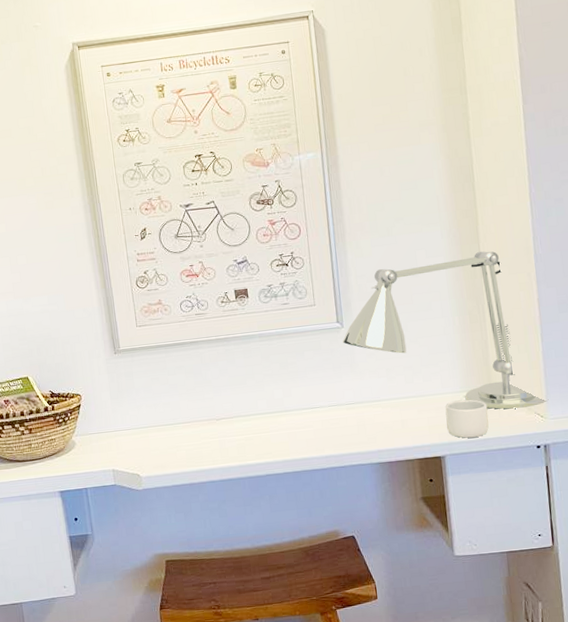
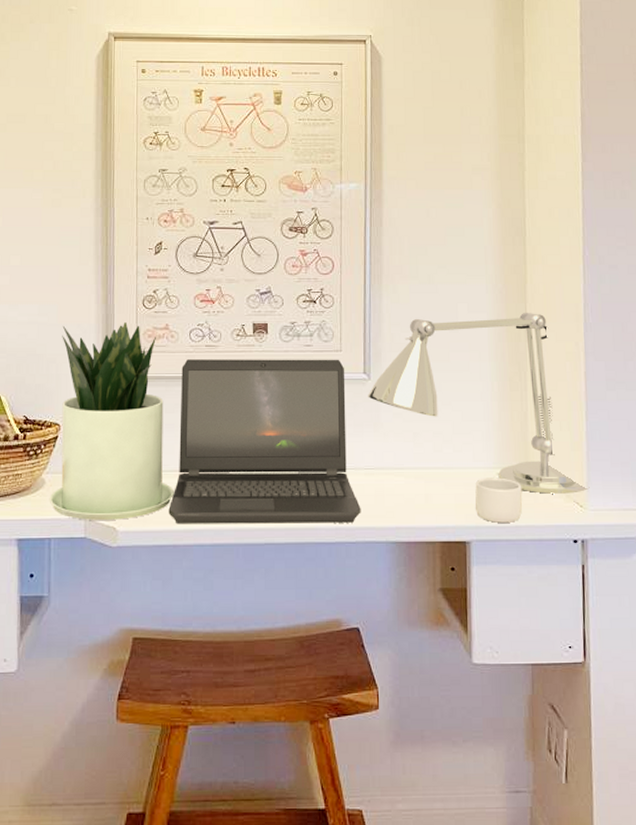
planter: none [70,302,184,471] -> present [49,322,174,520]
laptop computer: none [177,312,347,466] -> present [168,359,361,524]

